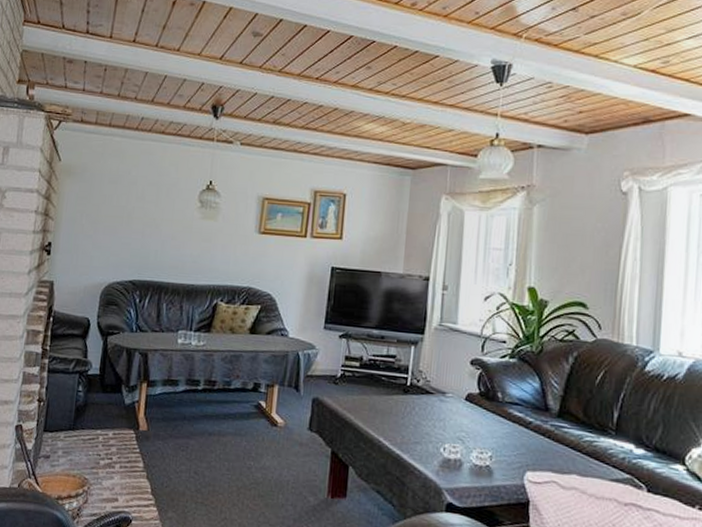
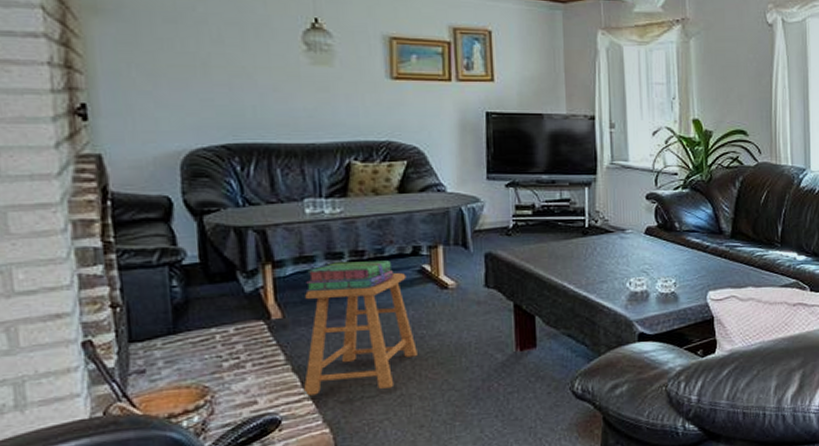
stool: none [151,404,245,510] -> present [303,272,417,396]
stack of books: none [168,388,236,416] -> present [306,260,395,291]

